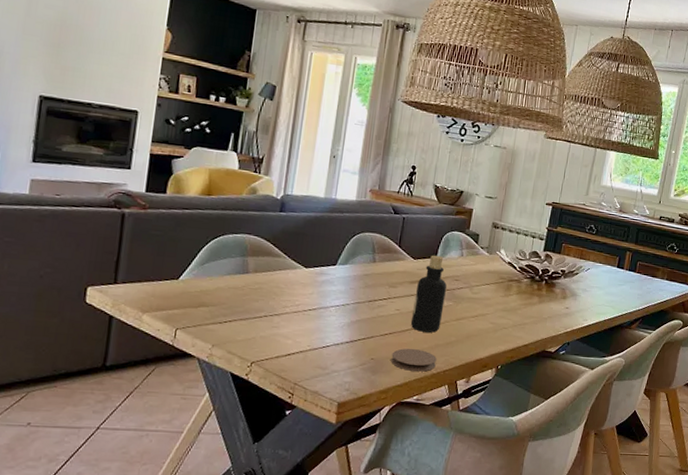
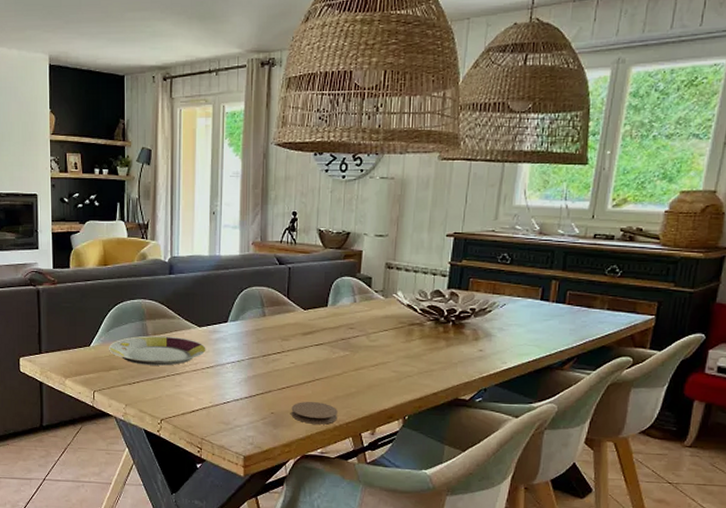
plate: none [200,272,311,306] -> present [109,335,206,366]
bottle: present [410,255,447,333] -> none [307,303,341,384]

